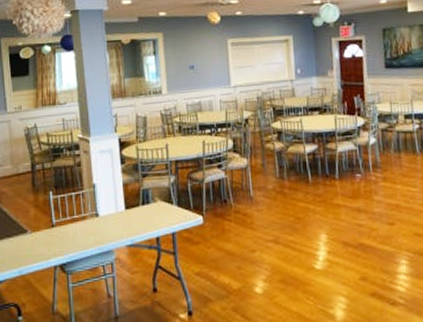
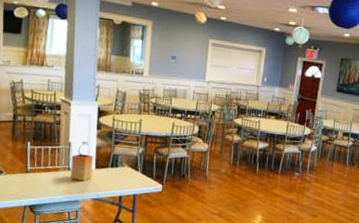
potted plant: none [98,179,123,227] -> present [70,140,94,181]

